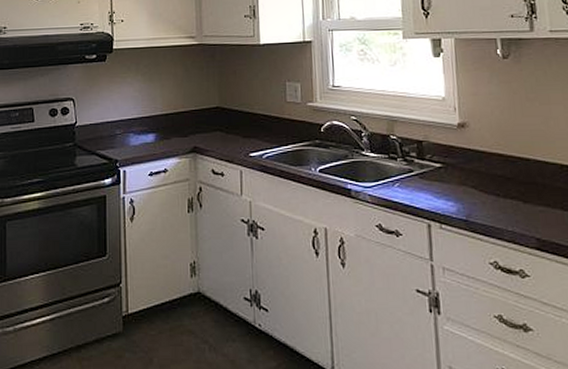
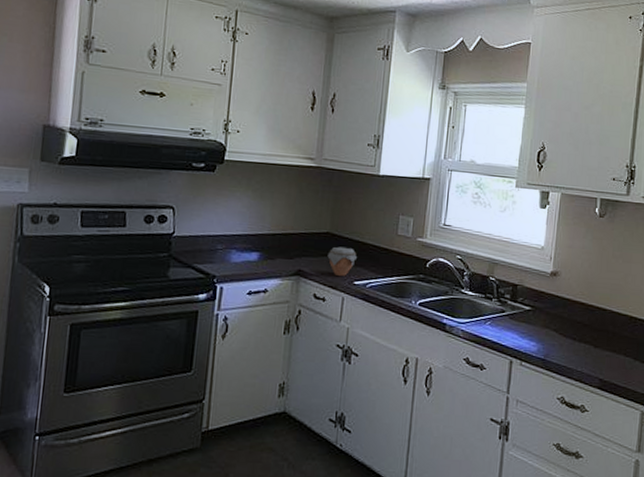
jar: none [220,120,249,149] -> present [327,246,357,276]

